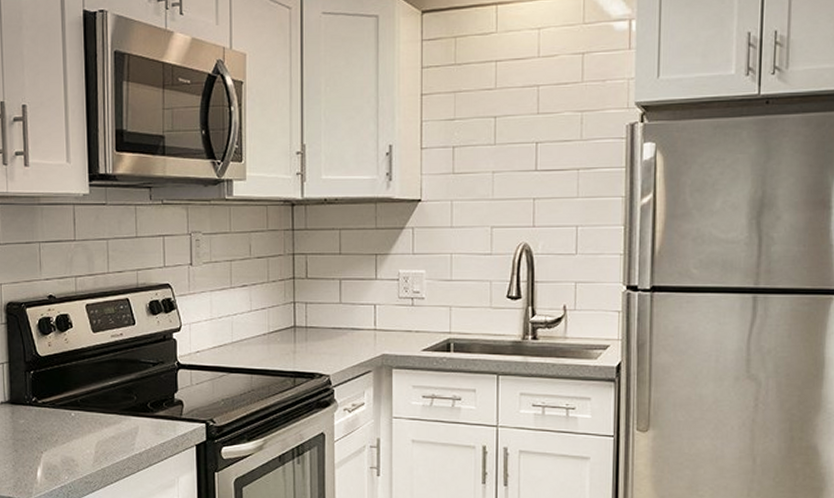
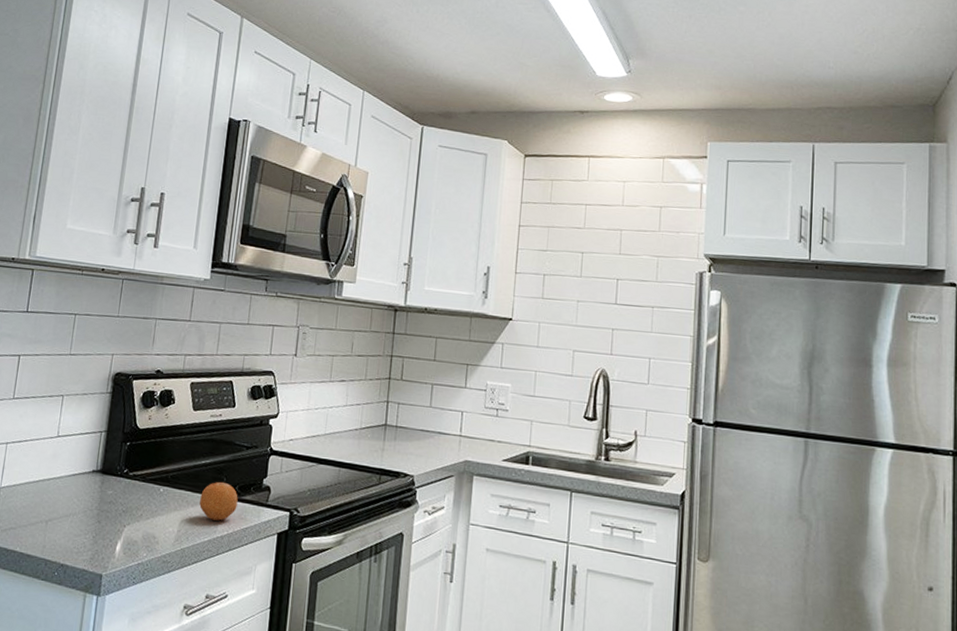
fruit: none [113,400,152,439] -> present [199,481,238,521]

